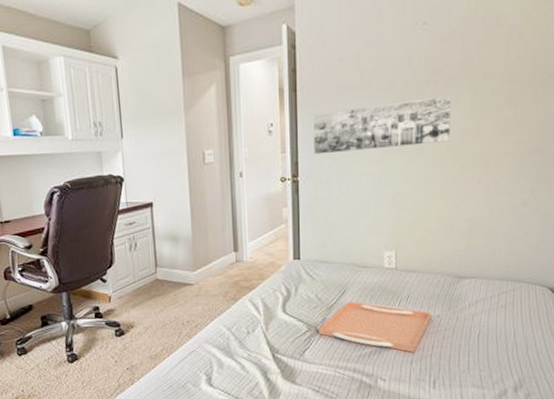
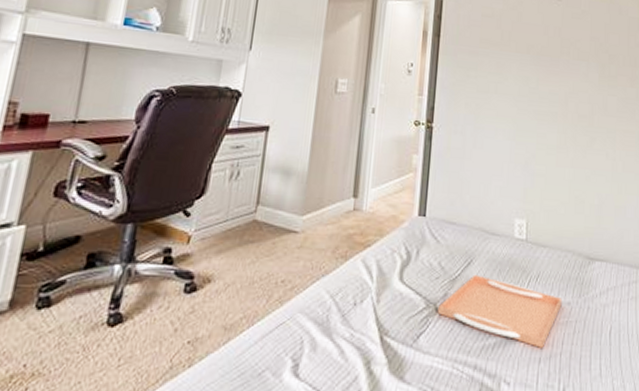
wall art: present [314,94,451,155] -> none [451,62,582,111]

